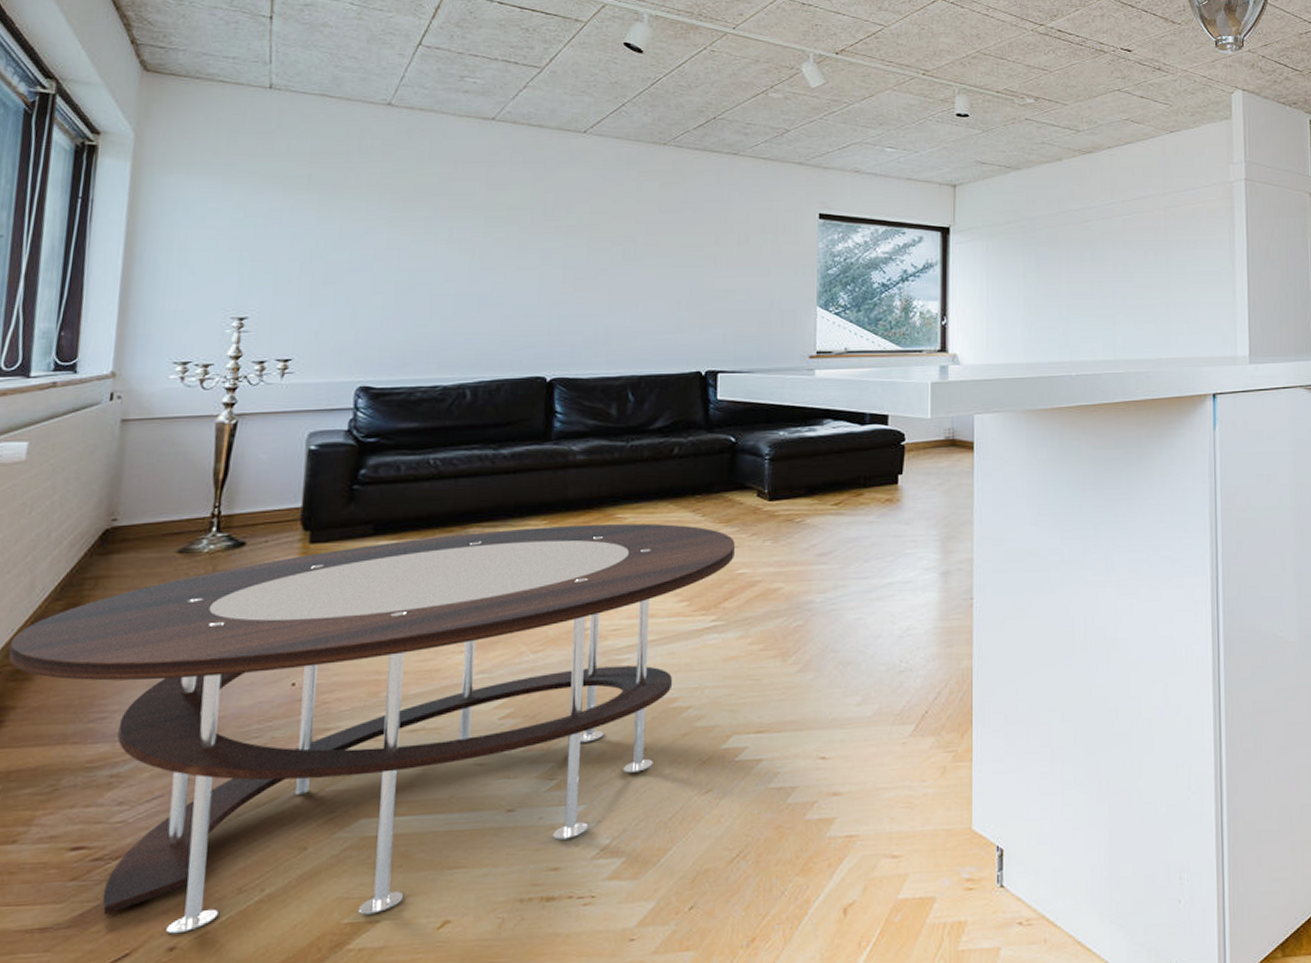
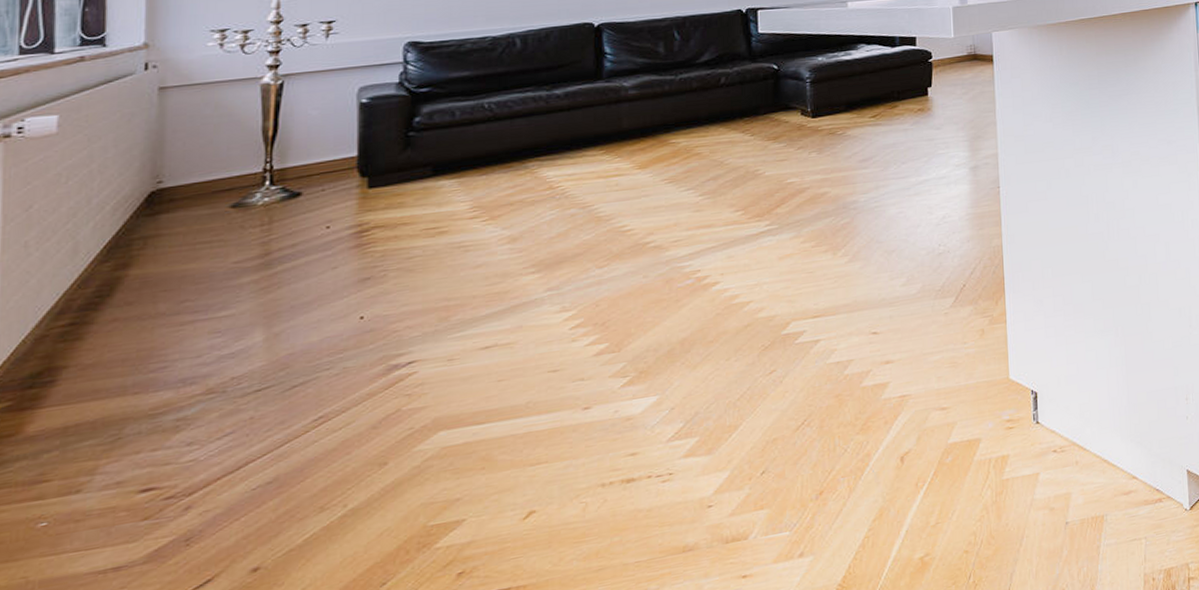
coffee table: present [8,523,735,934] -> none [56,144,783,557]

